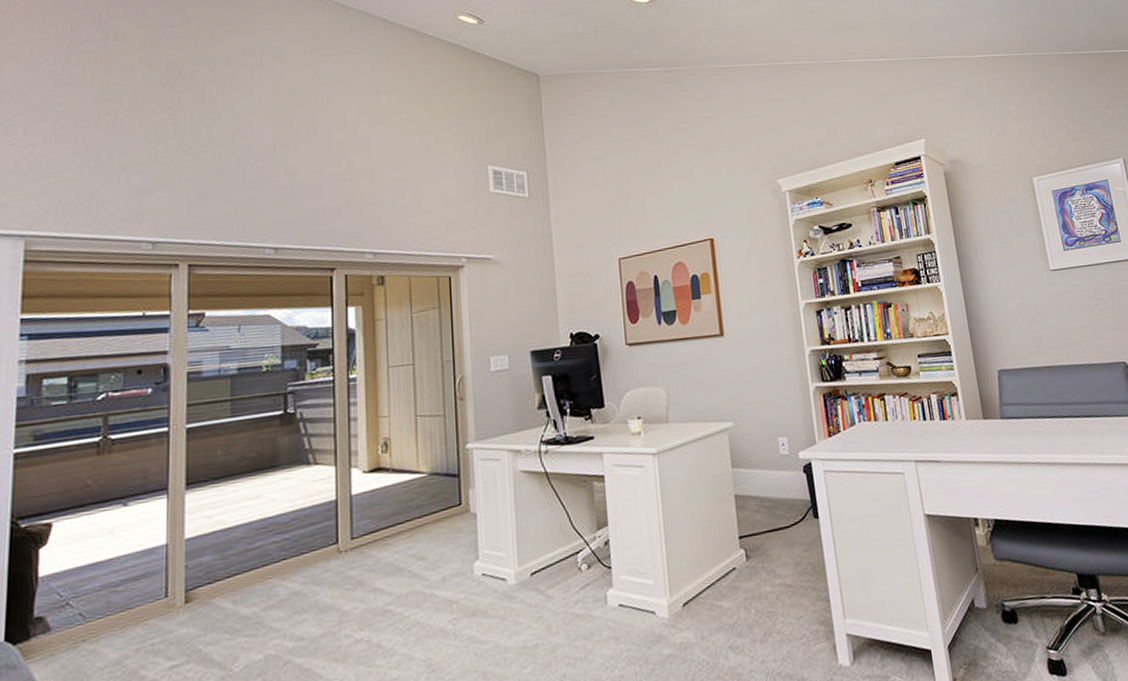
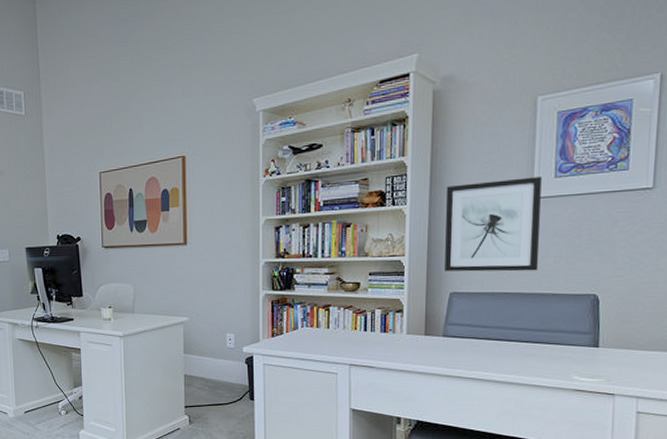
wall art: none [973,250,1071,348] -> present [445,177,542,272]

